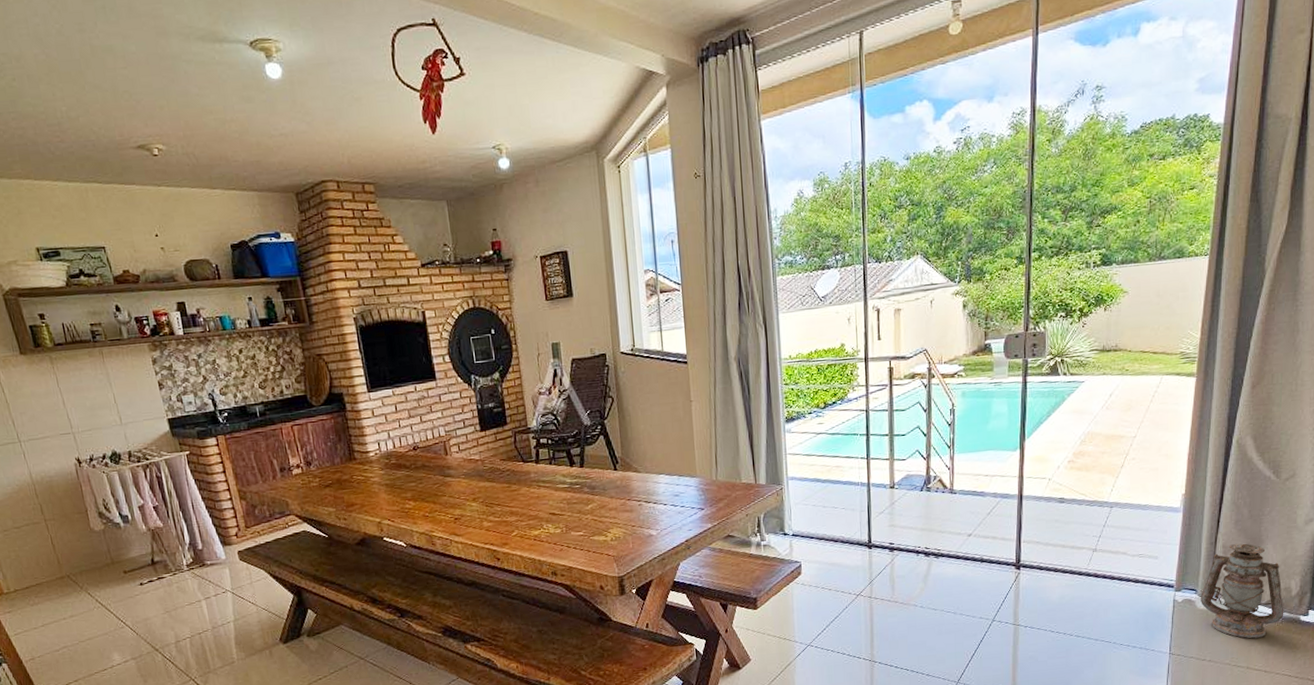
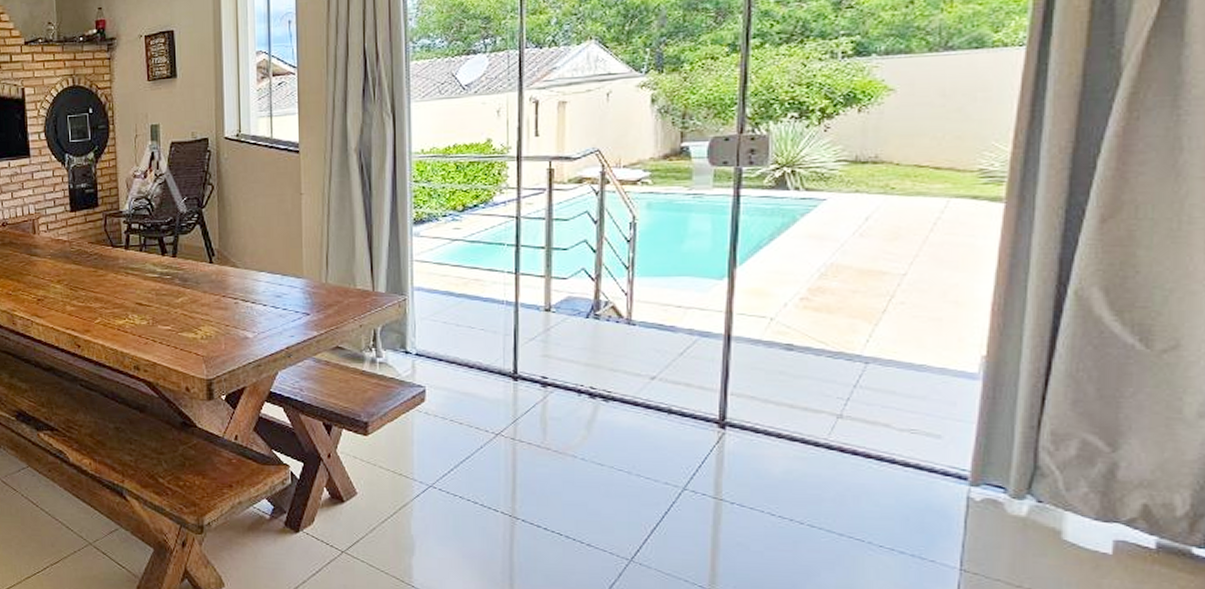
lantern: present [1201,543,1284,639] -> none [1013,432,1162,569]

